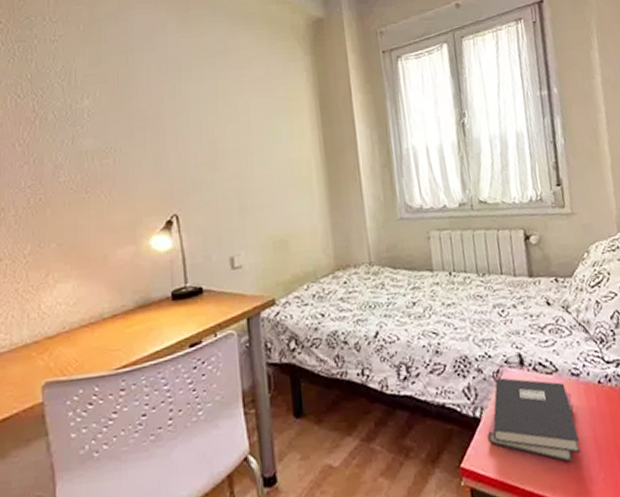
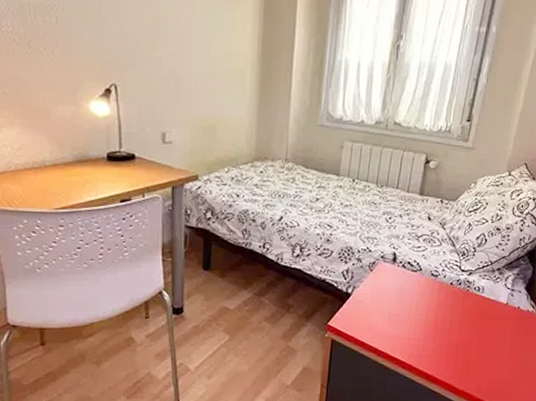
hardback book: present [487,377,581,463] -> none [353,268,427,334]

